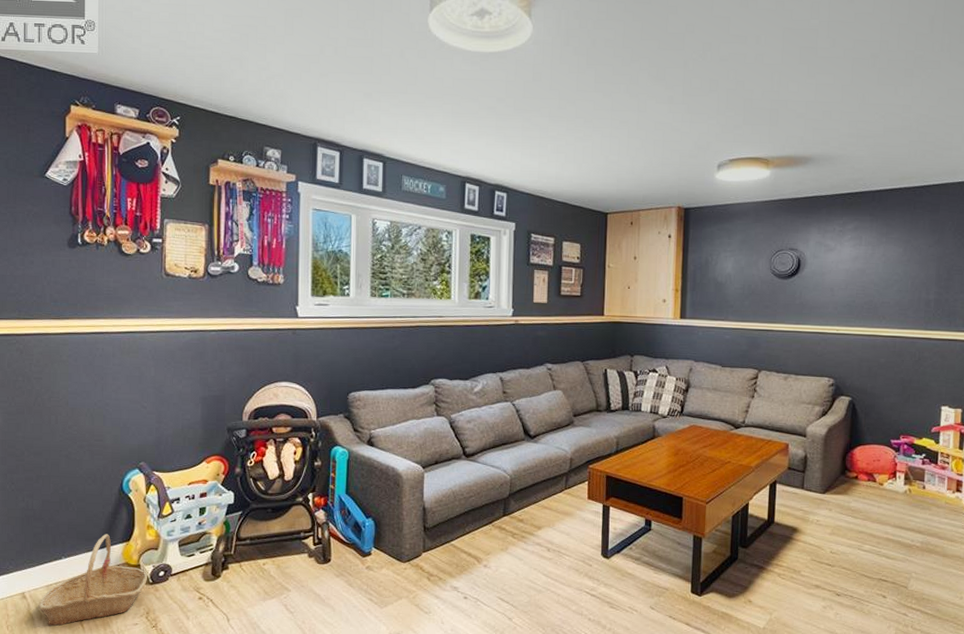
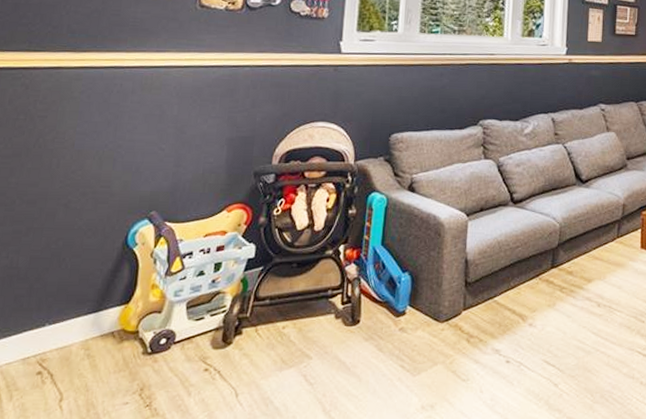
basket: present [38,534,148,627] -> none [9,295,147,409]

